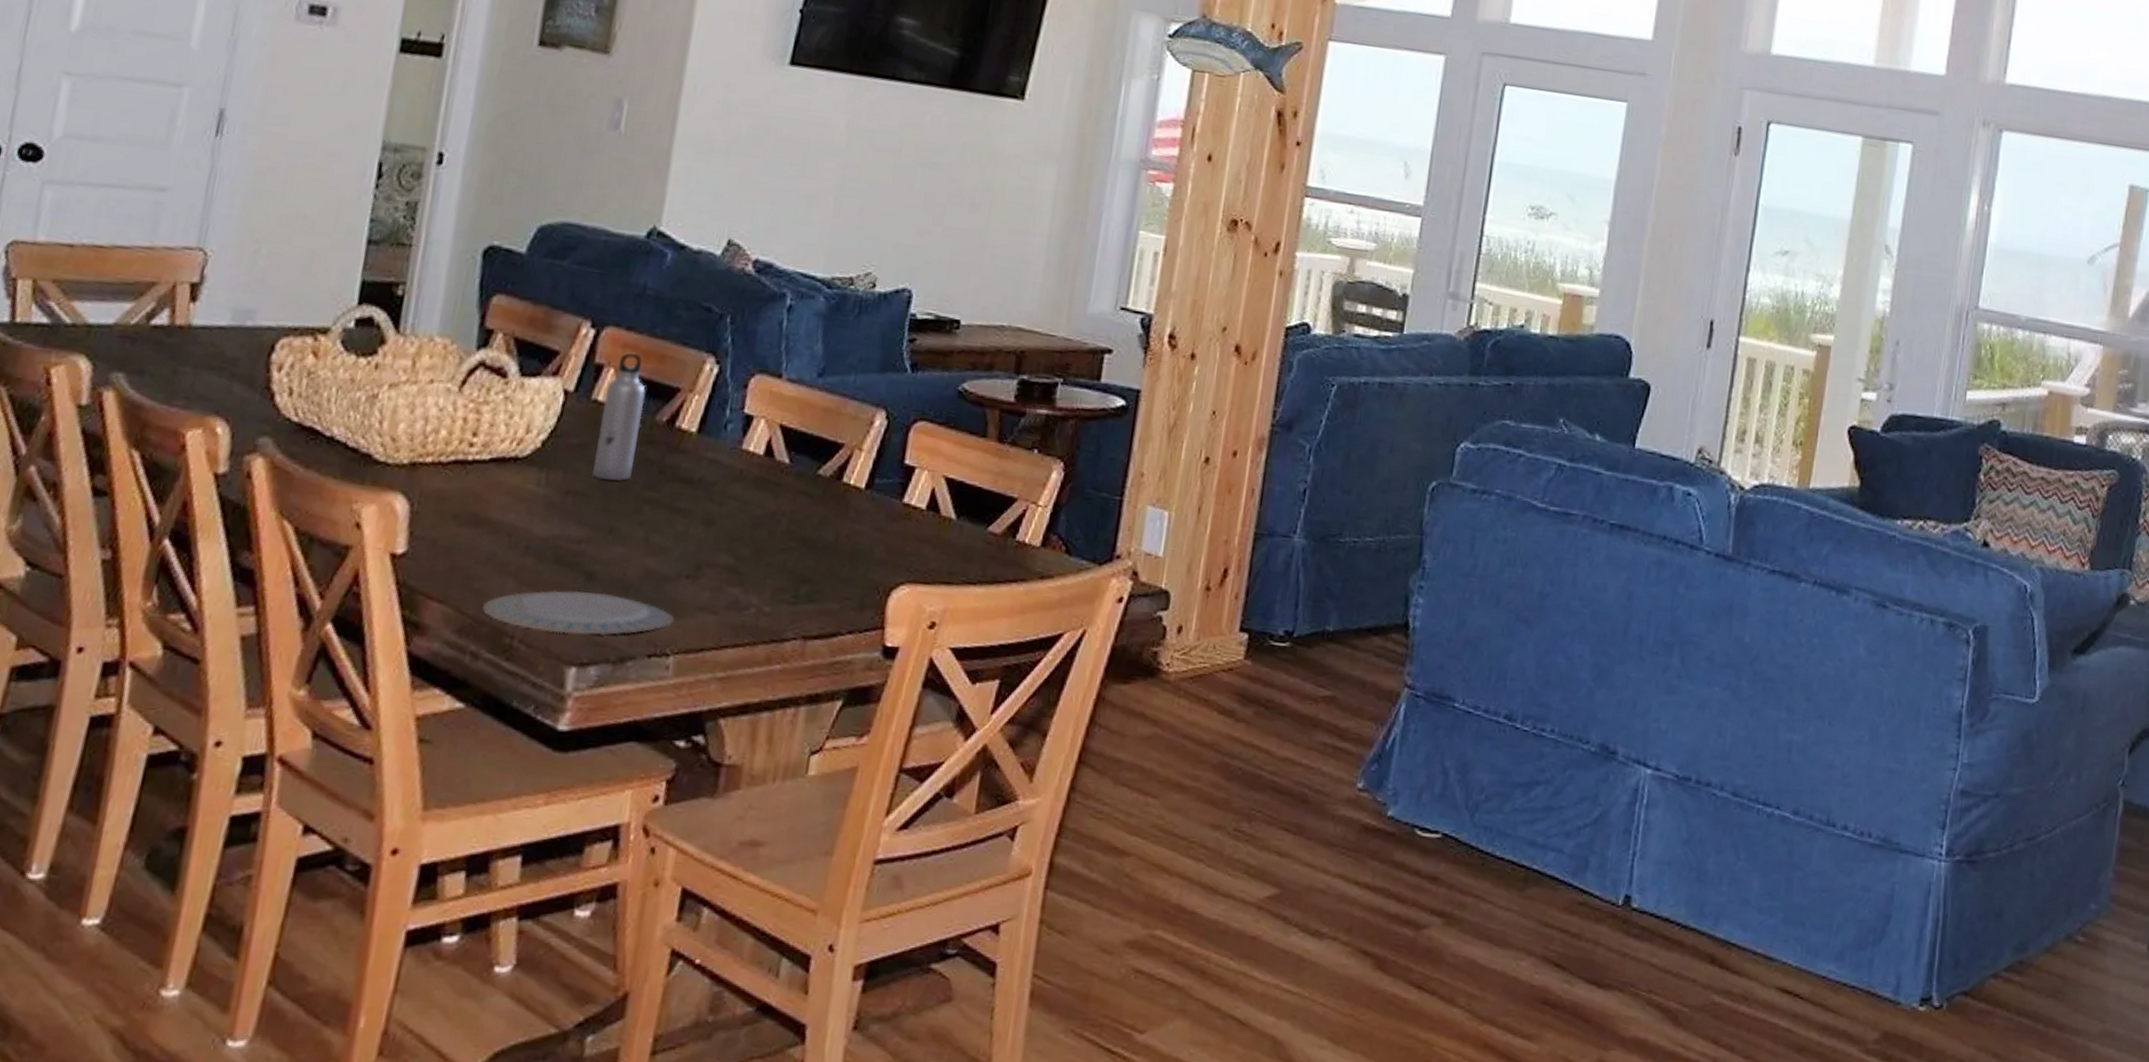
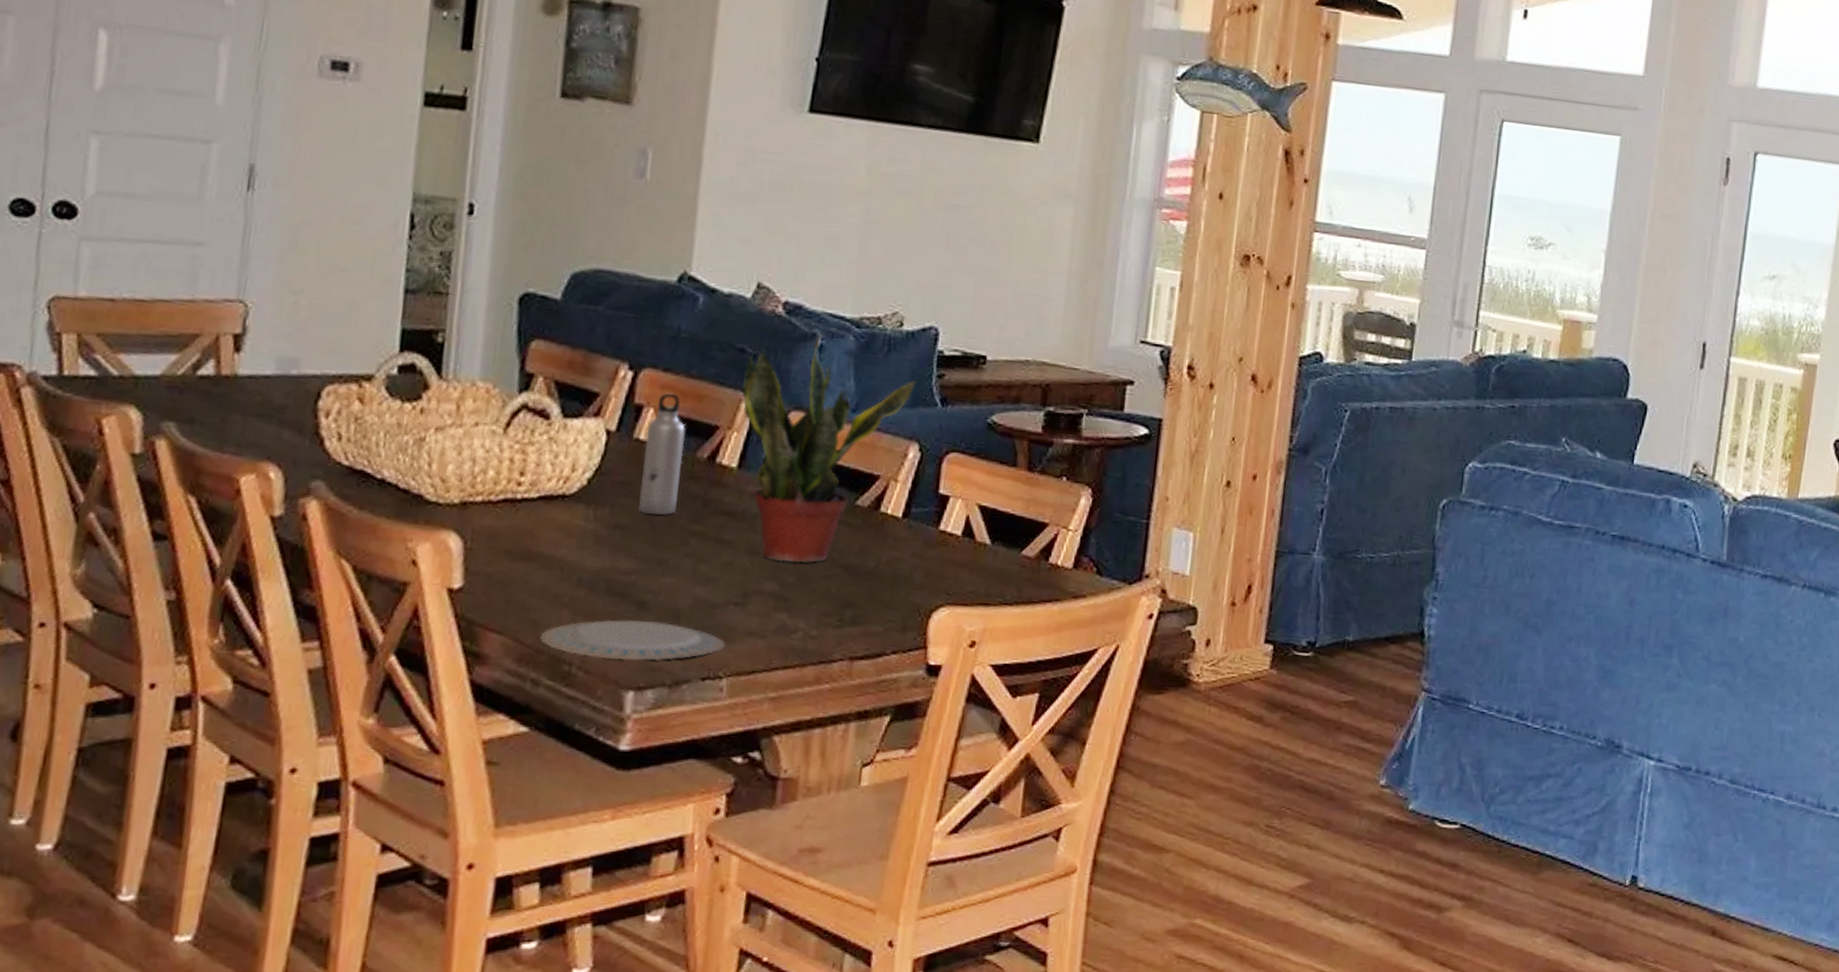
potted plant: none [705,292,887,535] -> present [741,332,917,564]

